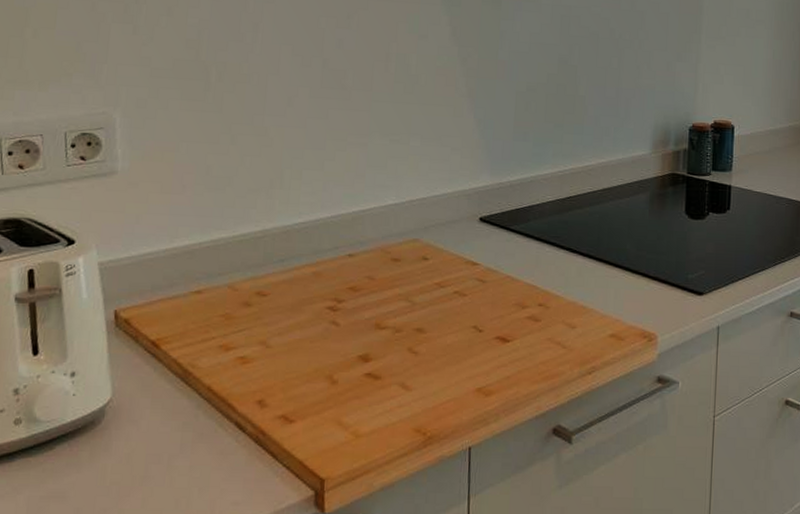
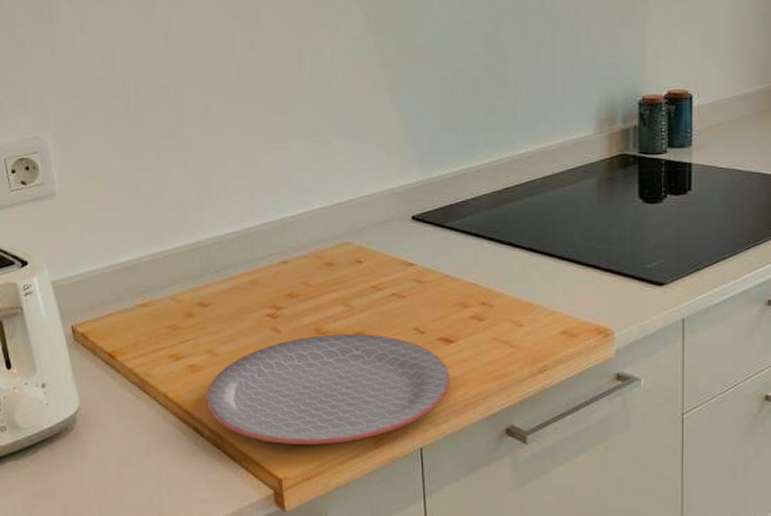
plate: none [252,329,504,443] -> present [205,334,450,445]

